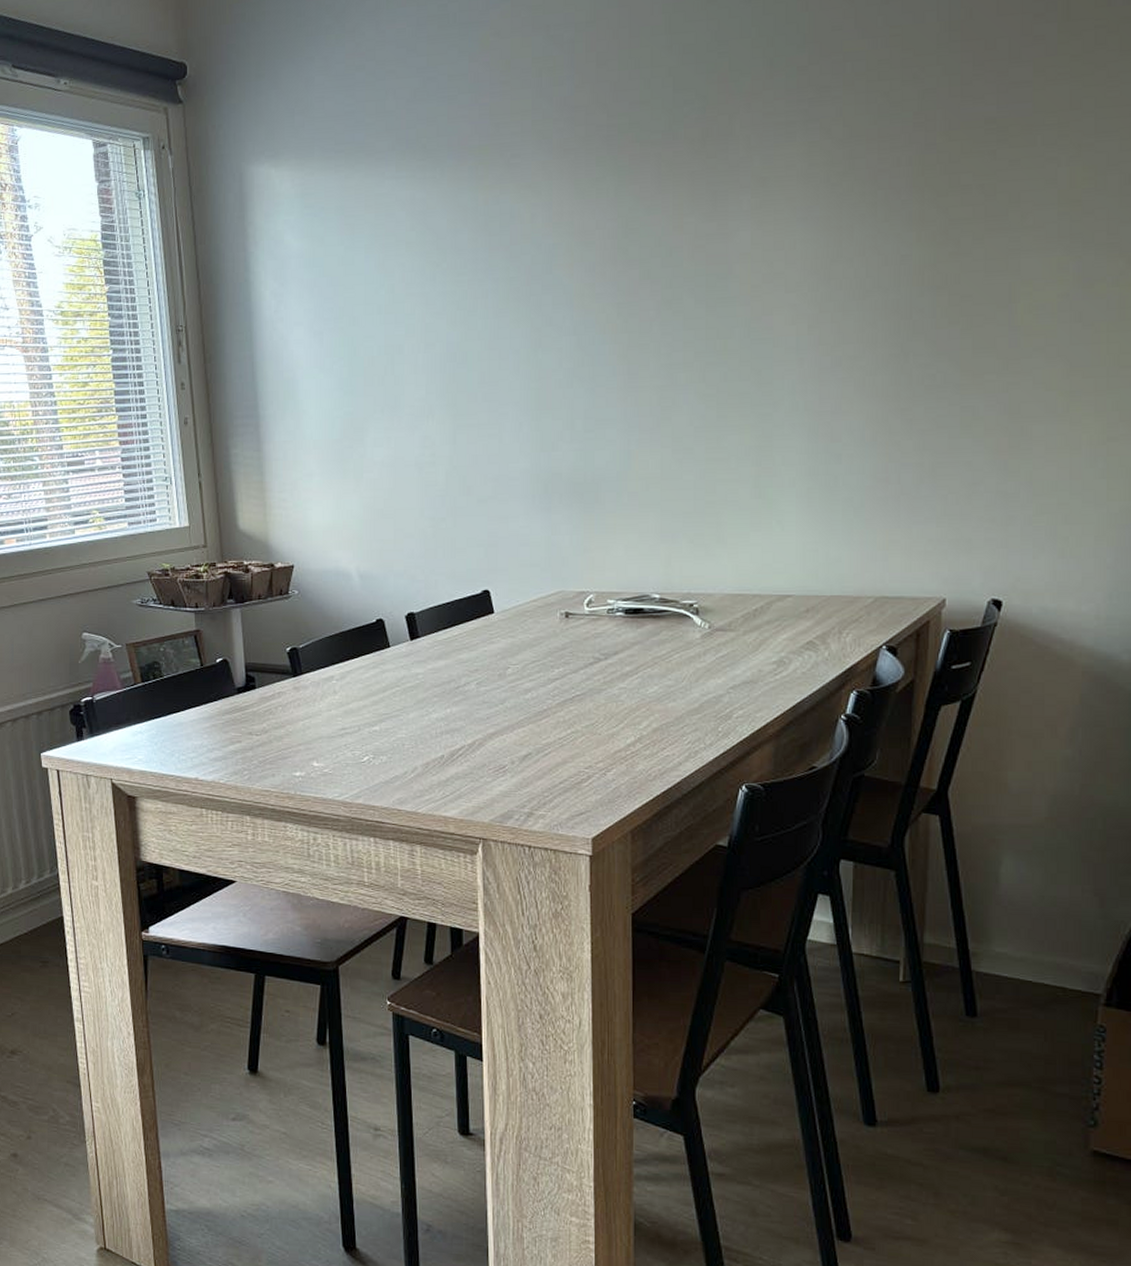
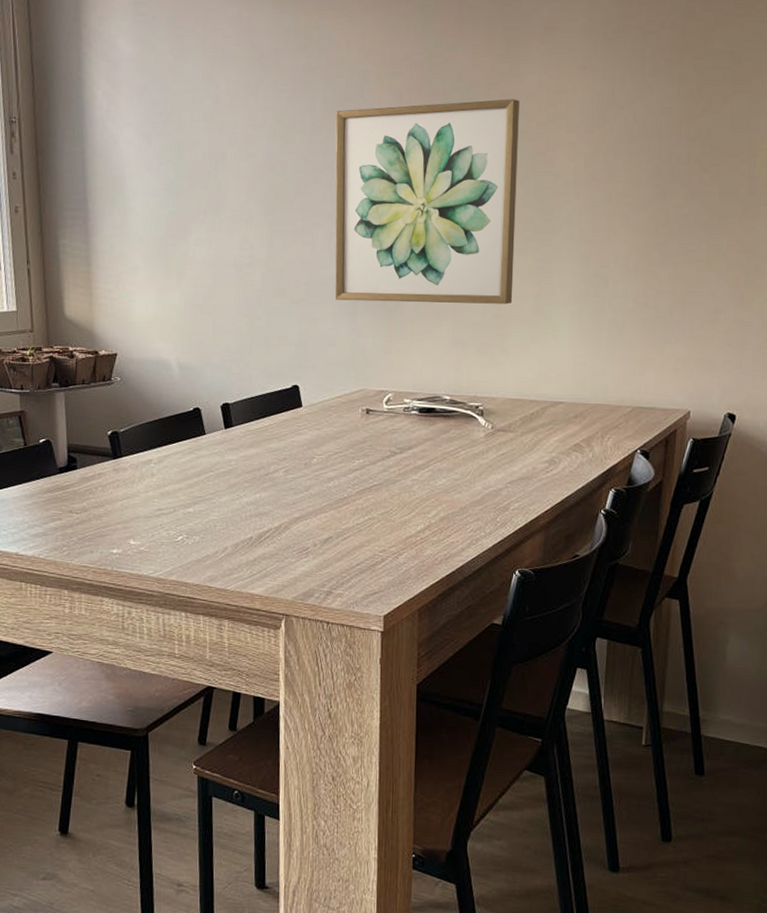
wall art: none [521,260,729,496] -> present [335,99,519,304]

